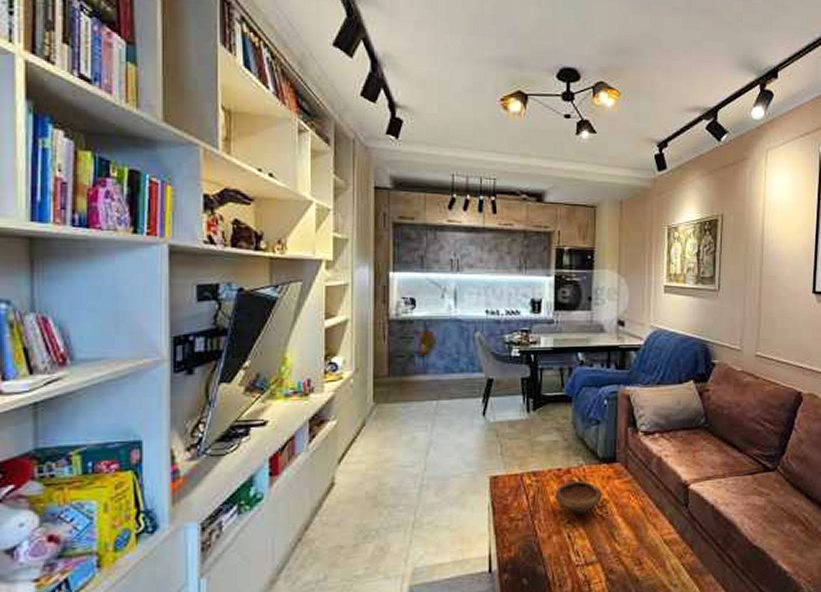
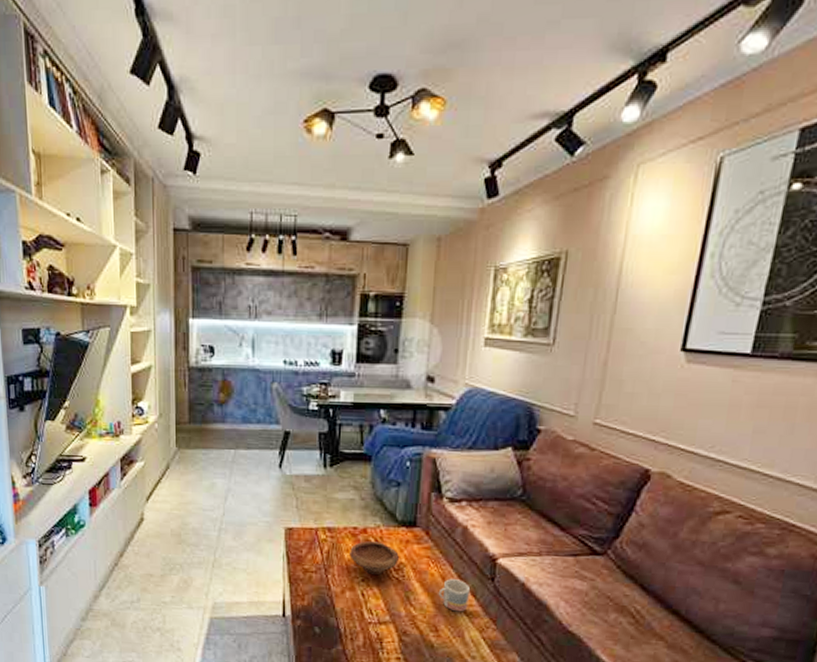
mug: none [639,509,667,542] -> present [438,579,470,612]

